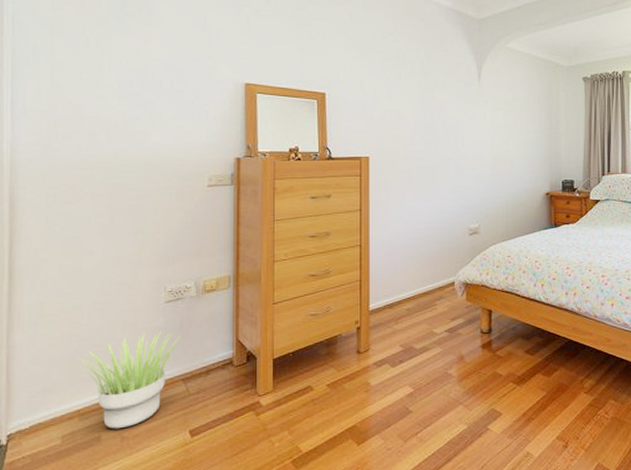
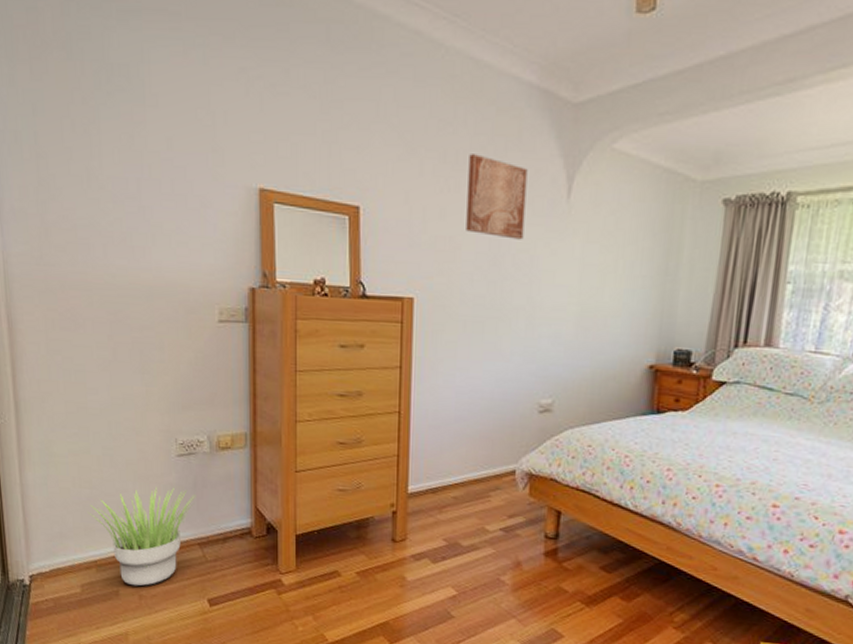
wall art: none [407,54,449,111] -> present [466,154,528,240]

